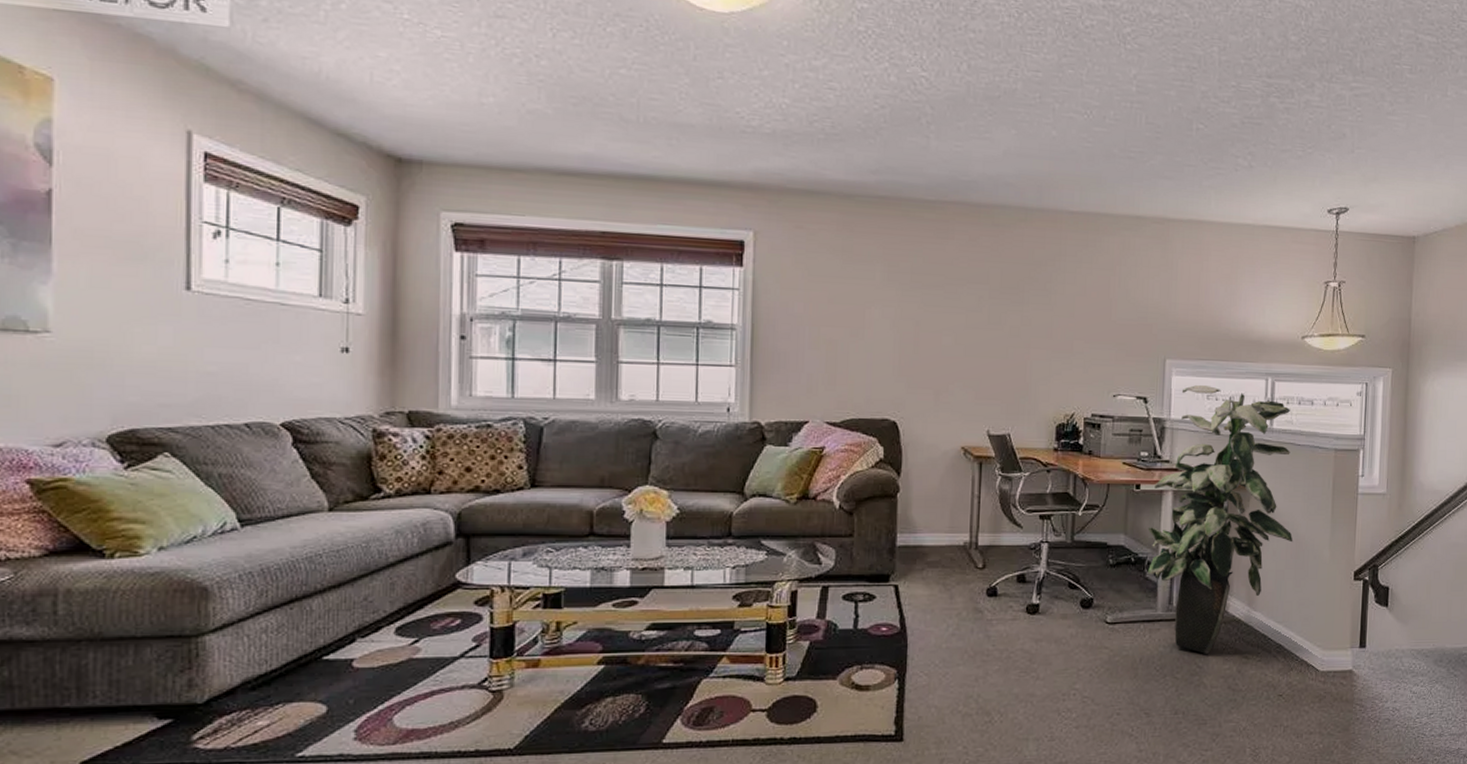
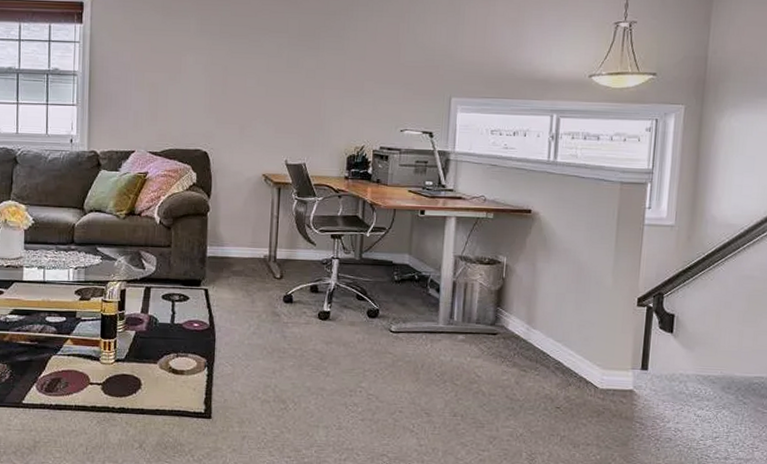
indoor plant: present [1147,385,1293,655] -> none [430,121,576,366]

